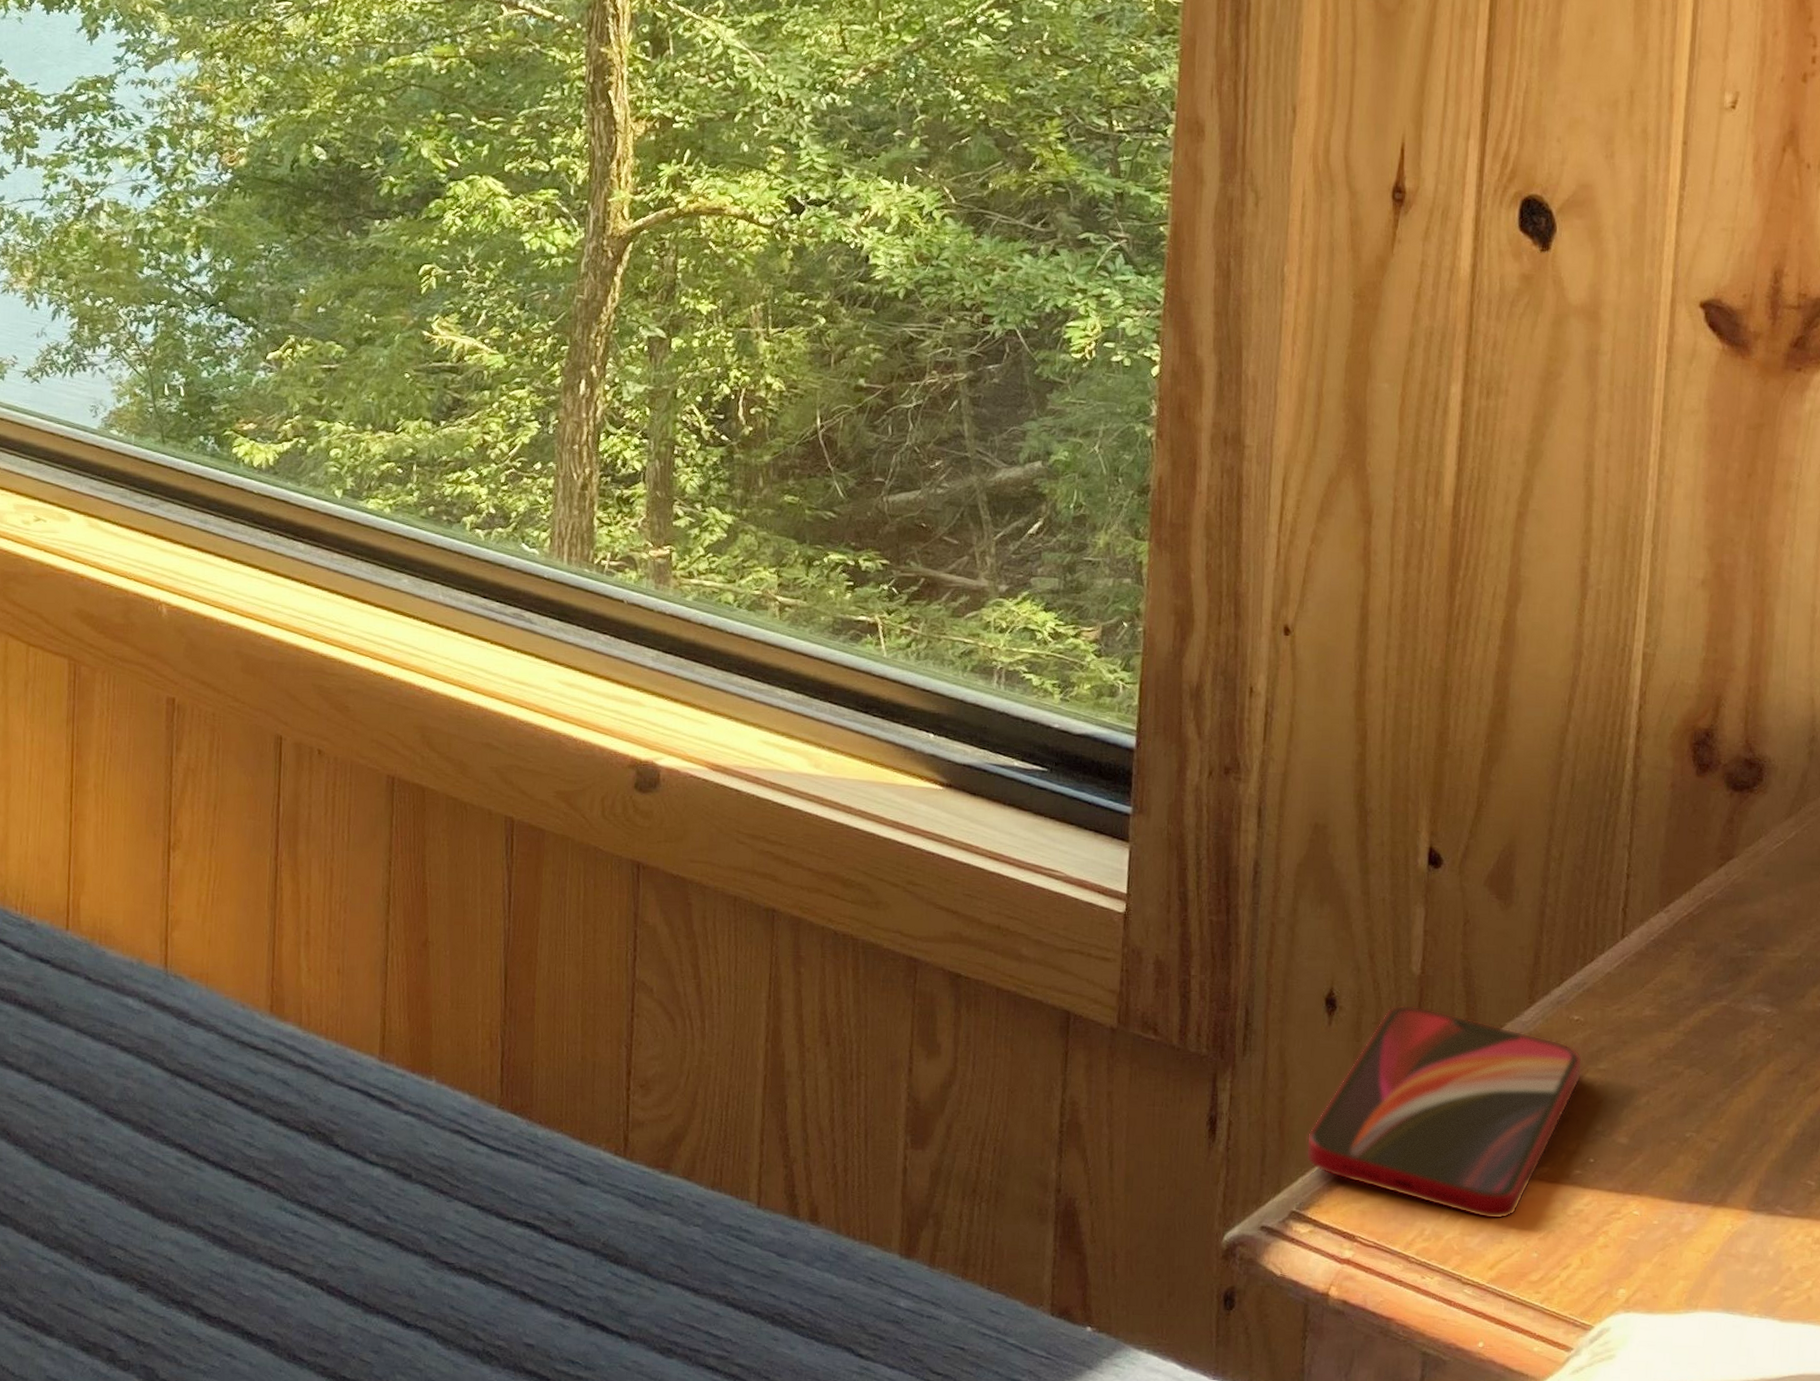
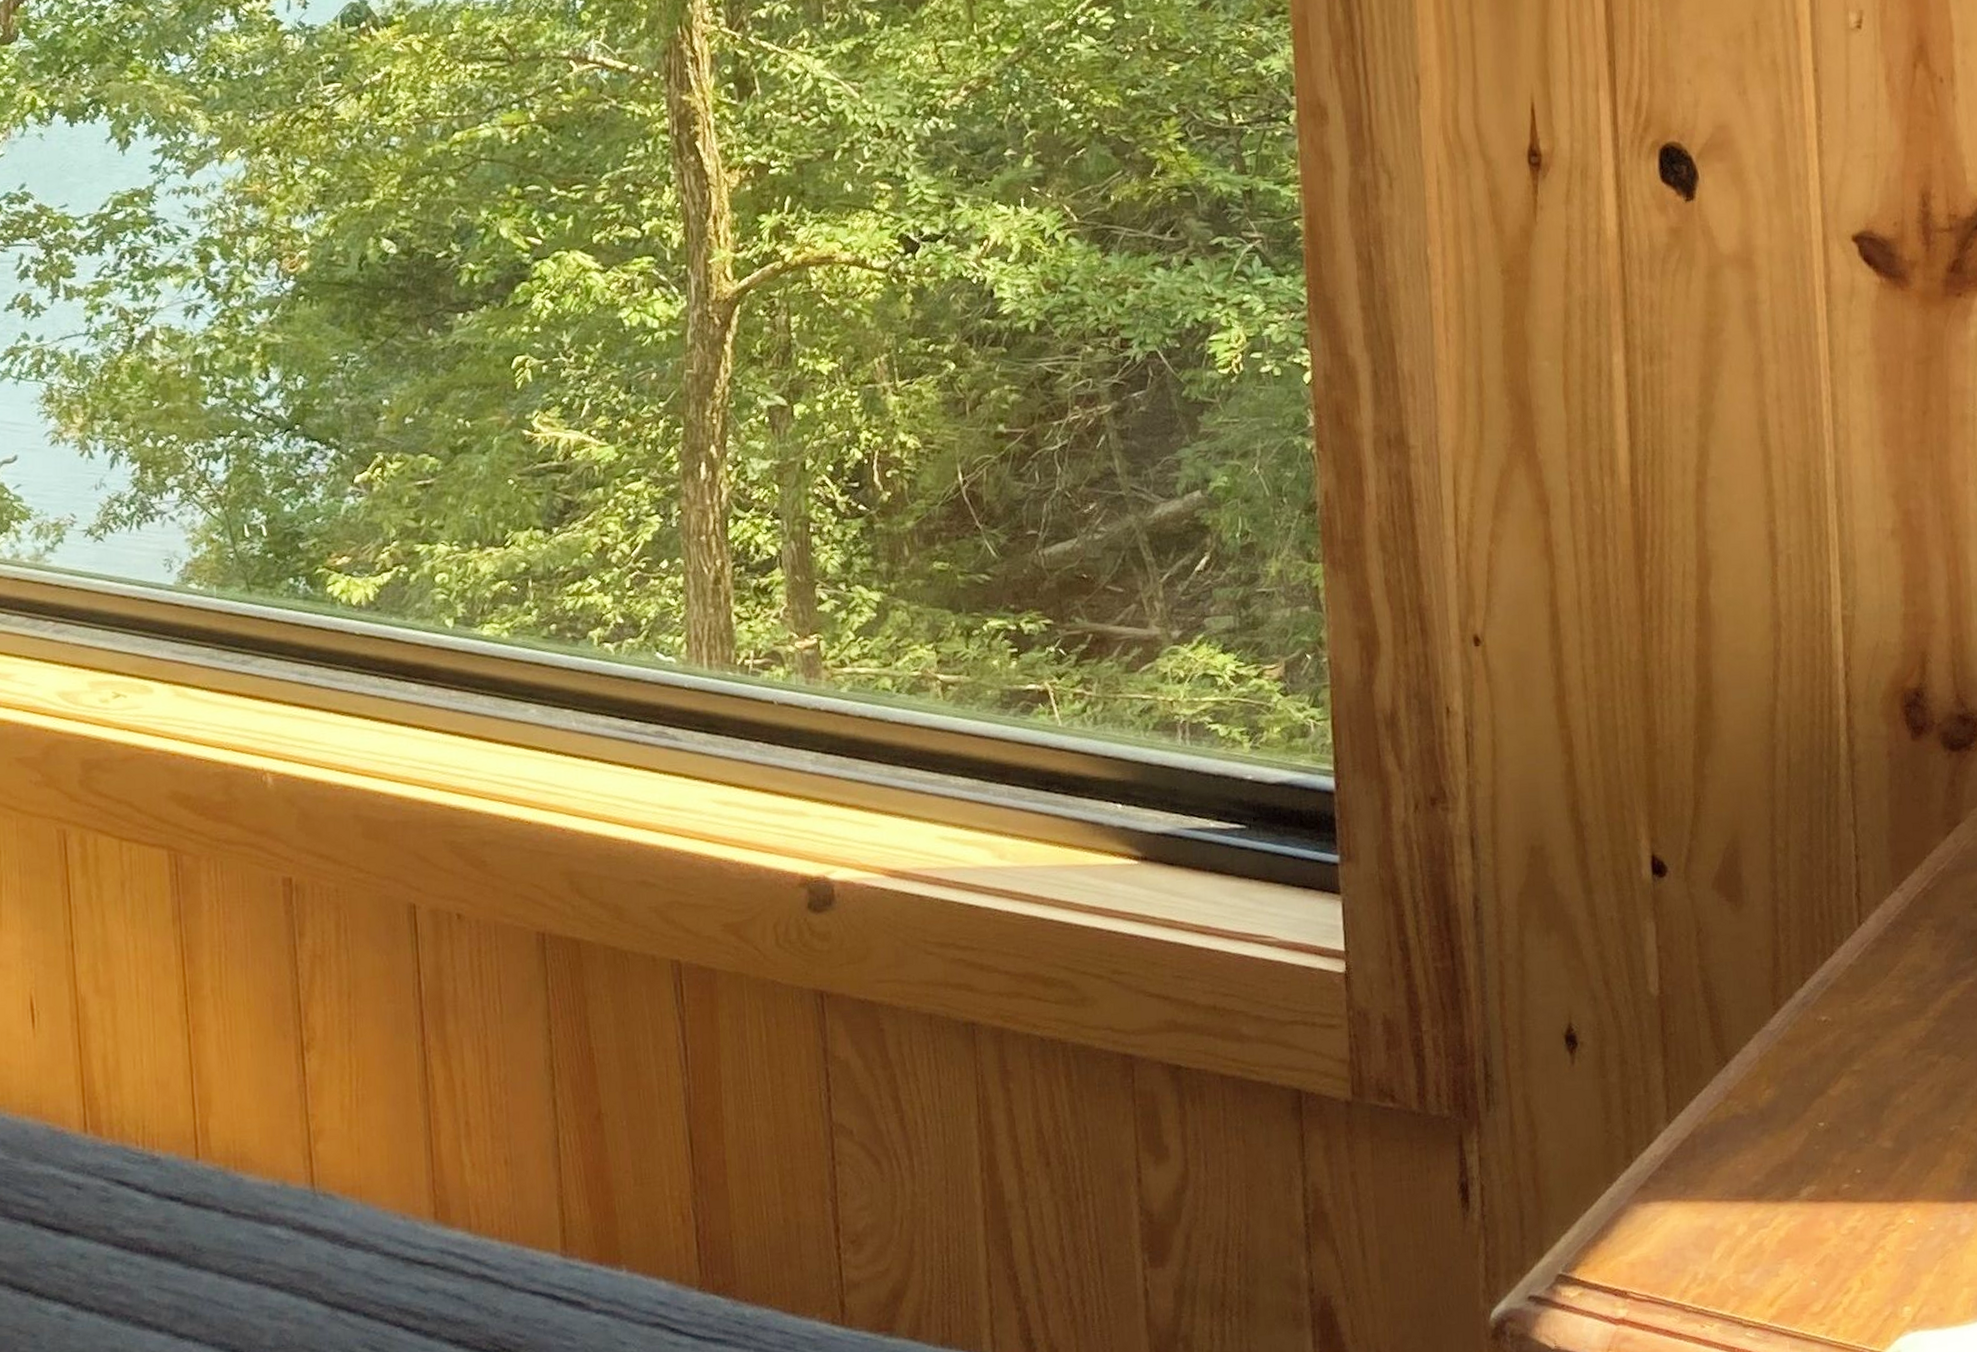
smartphone: present [1305,1004,1583,1220] -> none [1564,1029,1837,1252]

